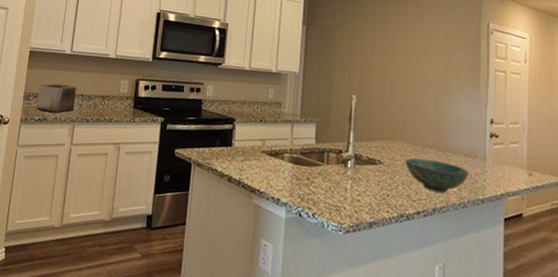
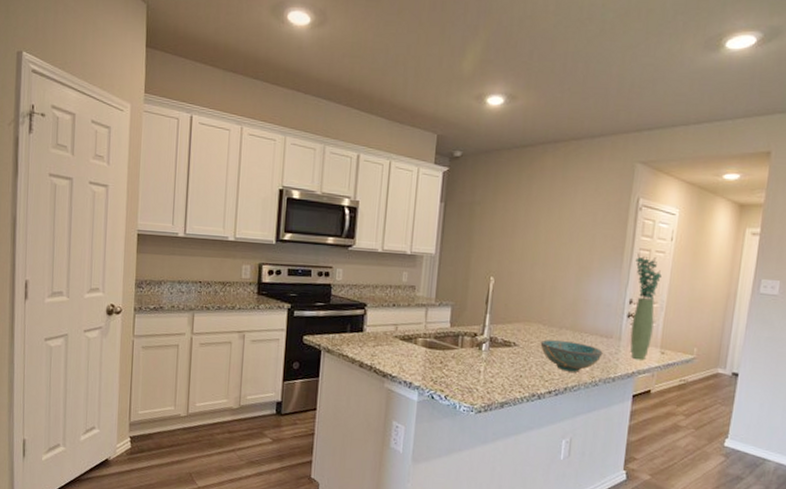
toaster: present [36,83,77,113] -> none [150,269,194,301]
vase: none [492,74,520,182] -> present [630,253,662,361]

